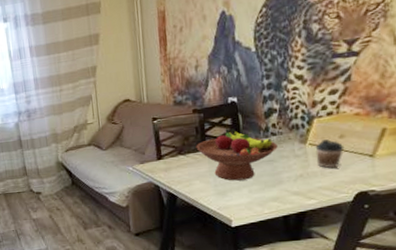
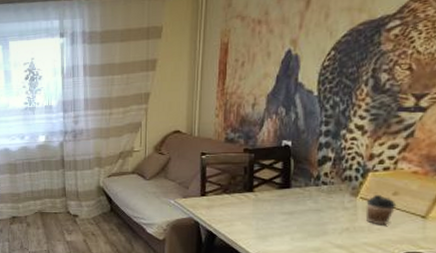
fruit bowl: present [196,128,278,181] -> none [242,172,327,227]

